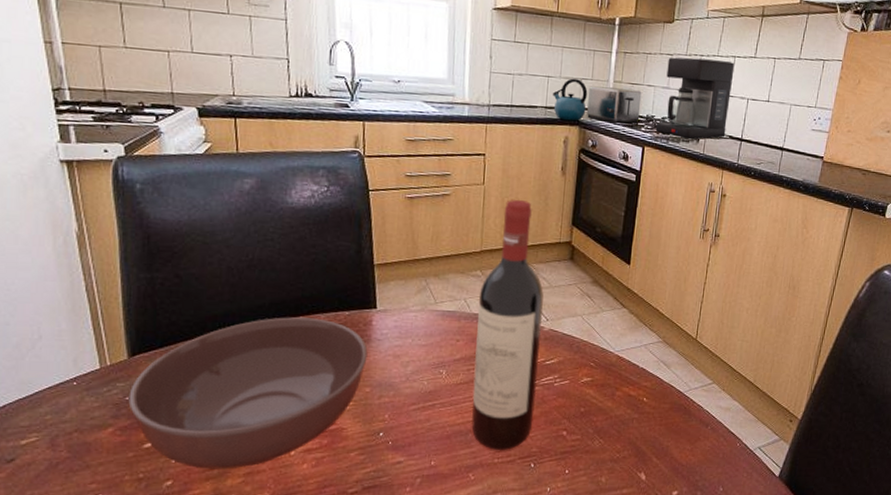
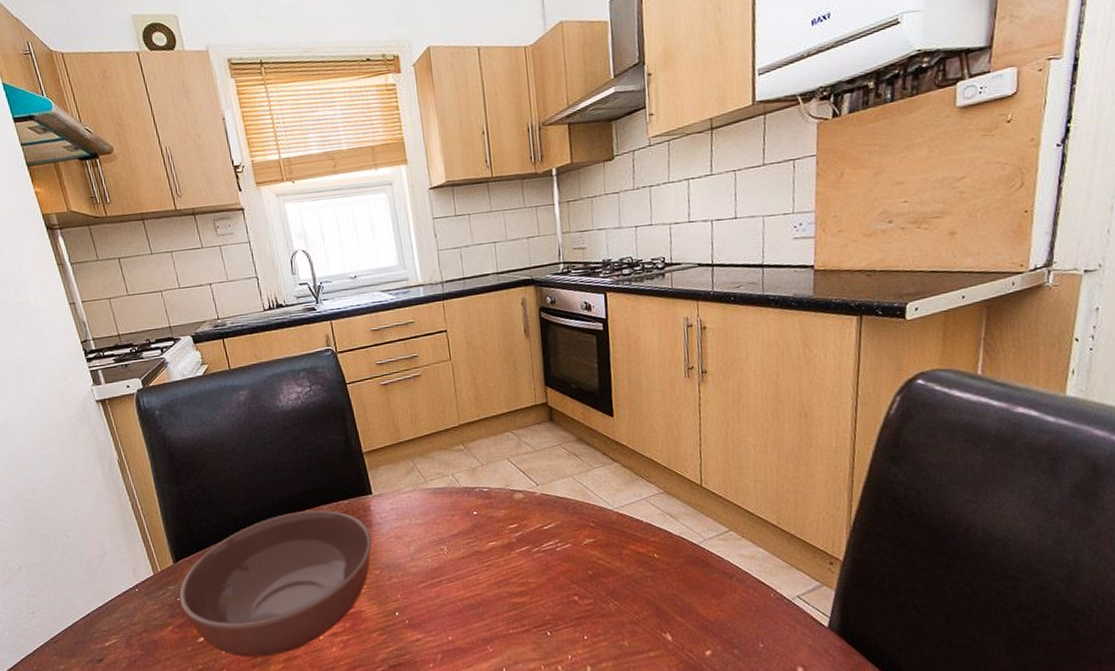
wine bottle: present [471,199,544,450] -> none [465,368,542,621]
kettle: present [553,78,588,121] -> none [502,238,539,283]
toaster: present [587,86,642,125] -> none [538,236,596,276]
coffee maker: present [655,57,735,139] -> none [614,185,694,276]

